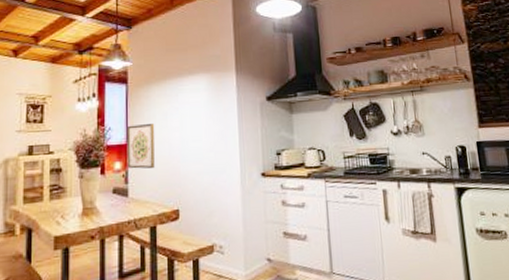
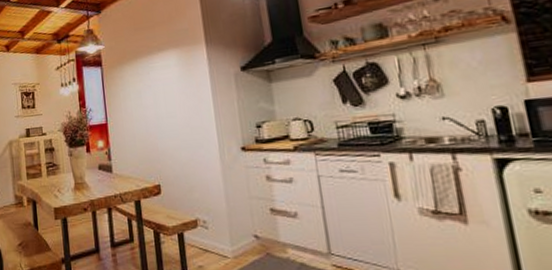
wall art: present [126,123,155,169] -> none [105,102,134,147]

